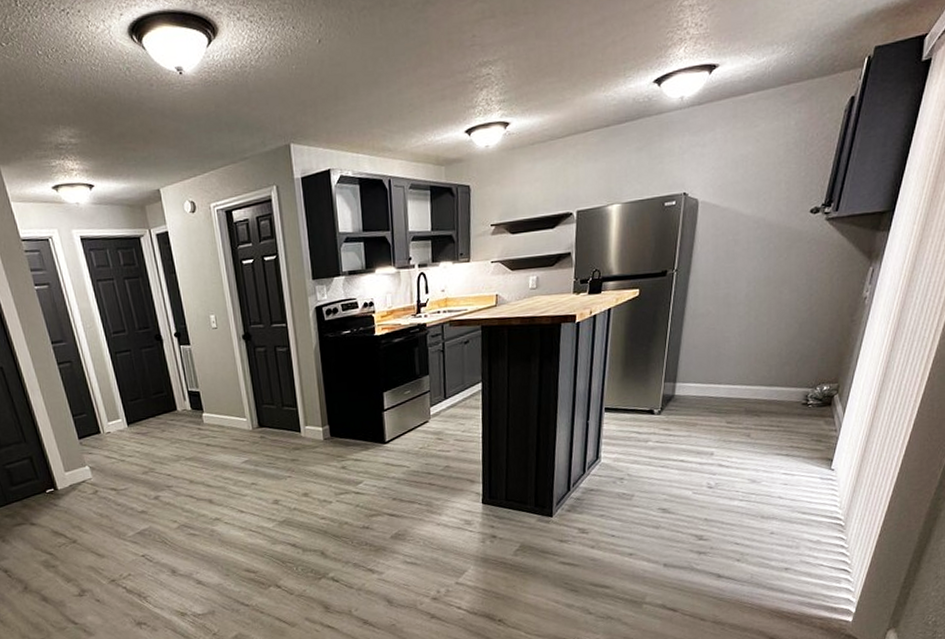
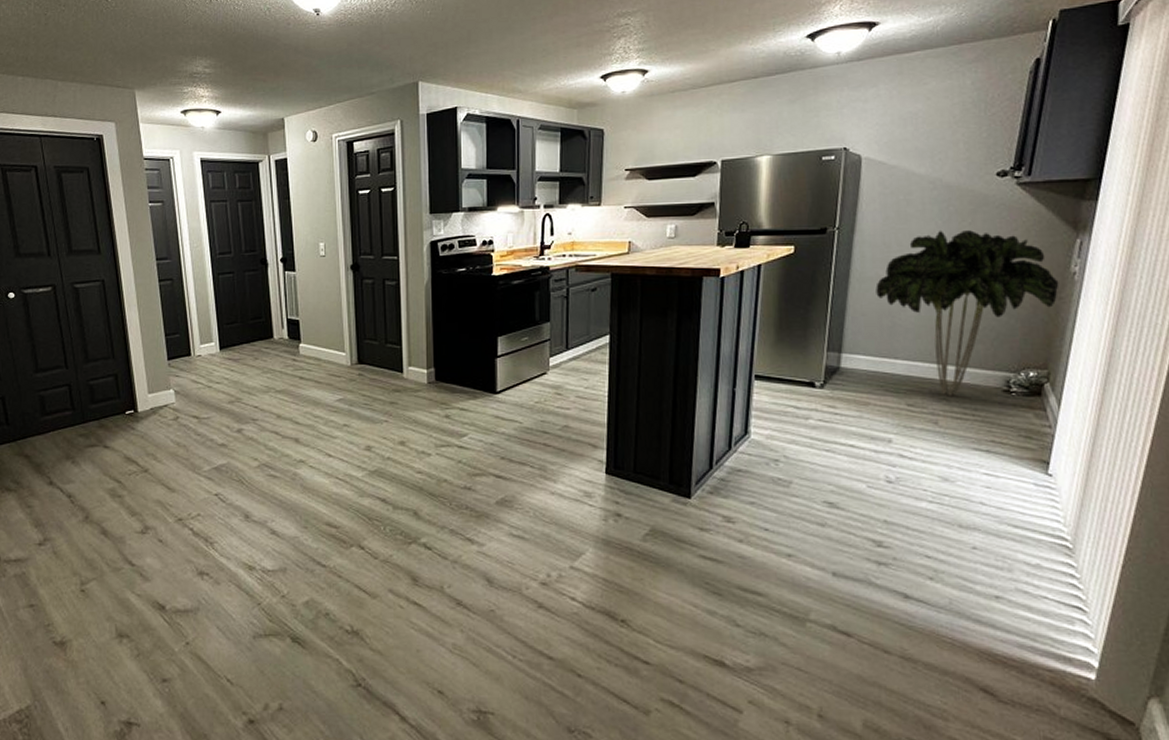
indoor plant: none [706,265,853,412] -> present [875,230,1060,396]

